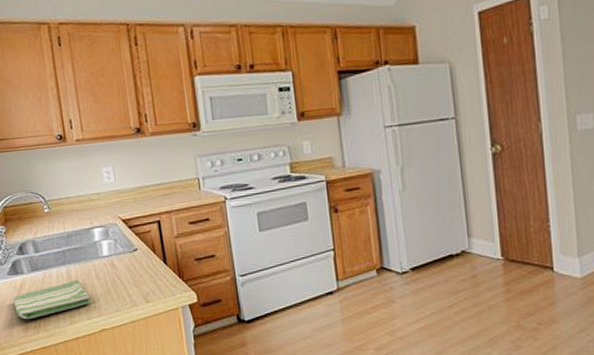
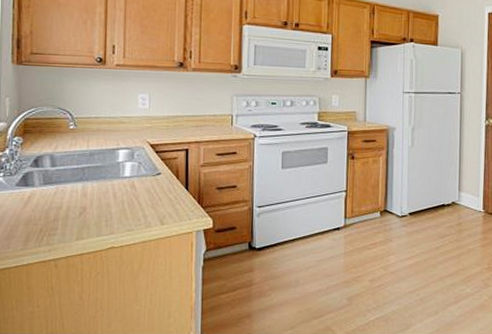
dish towel: present [13,280,91,320] -> none [17,197,103,233]

